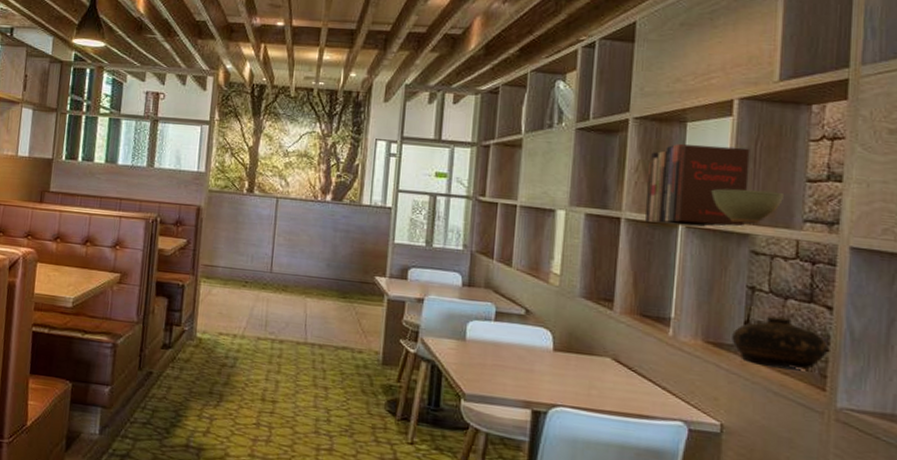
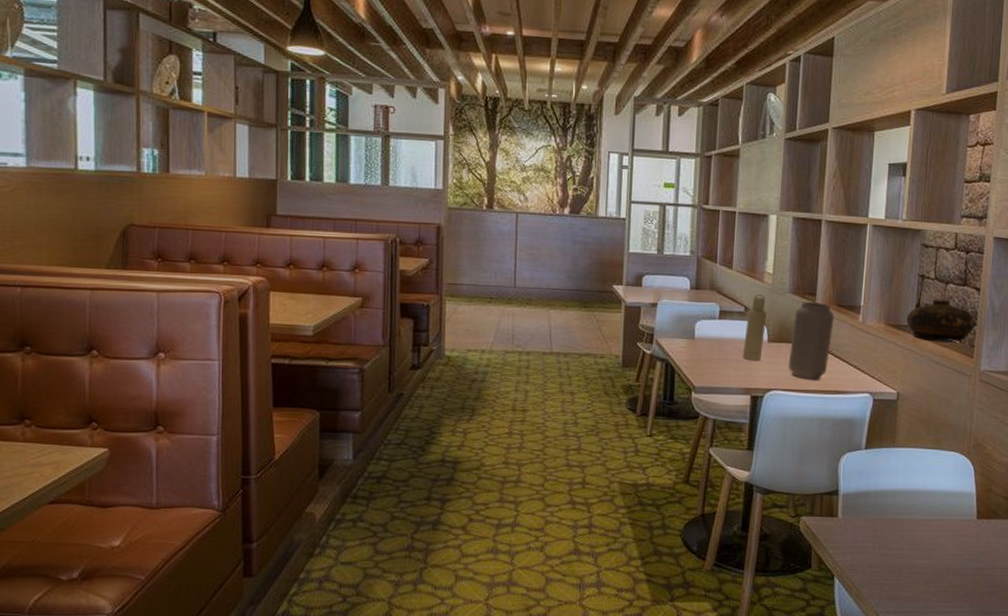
bottle: none [523,296,553,372] -> present [743,294,768,362]
vase: none [578,307,637,400] -> present [788,301,835,380]
books: present [645,143,750,227] -> none [841,151,923,226]
bowl: present [711,189,785,225] -> none [893,191,948,221]

